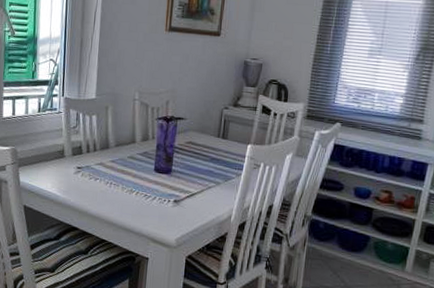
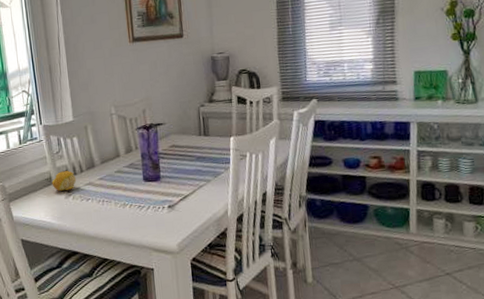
fruit: none [63,146,89,166] -> present [52,171,77,191]

